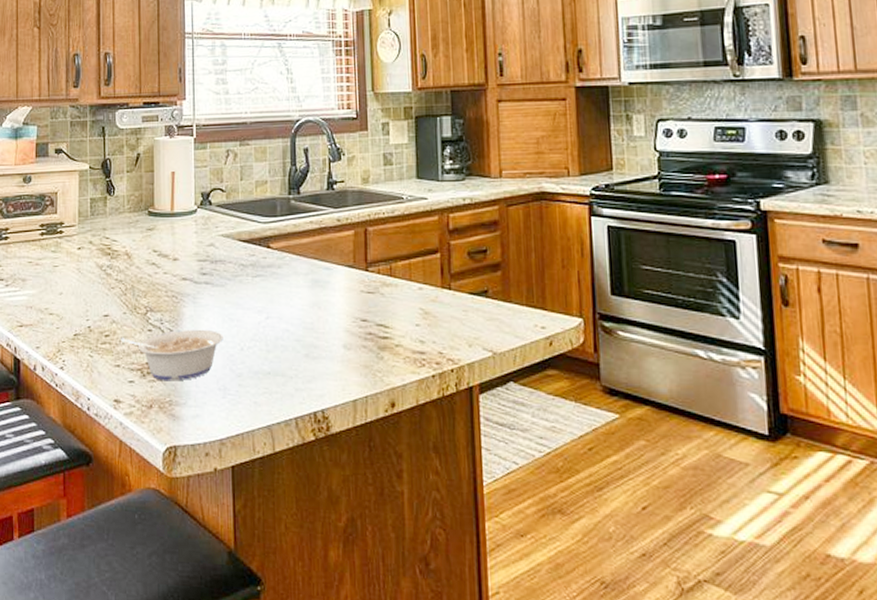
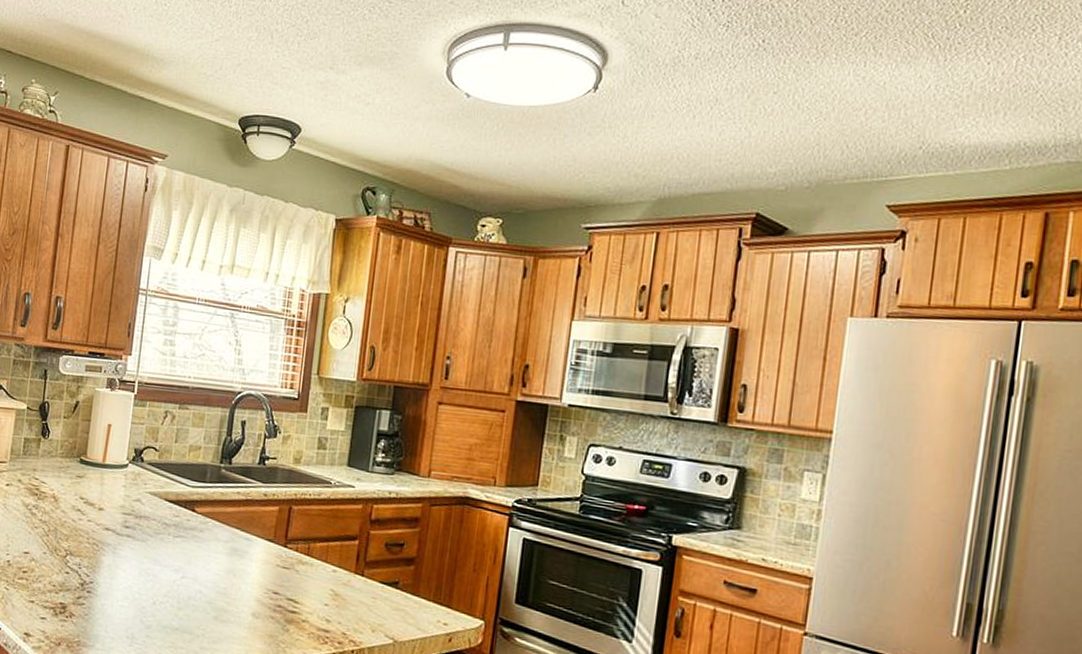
legume: present [119,329,224,382] -> none [36,576,138,624]

